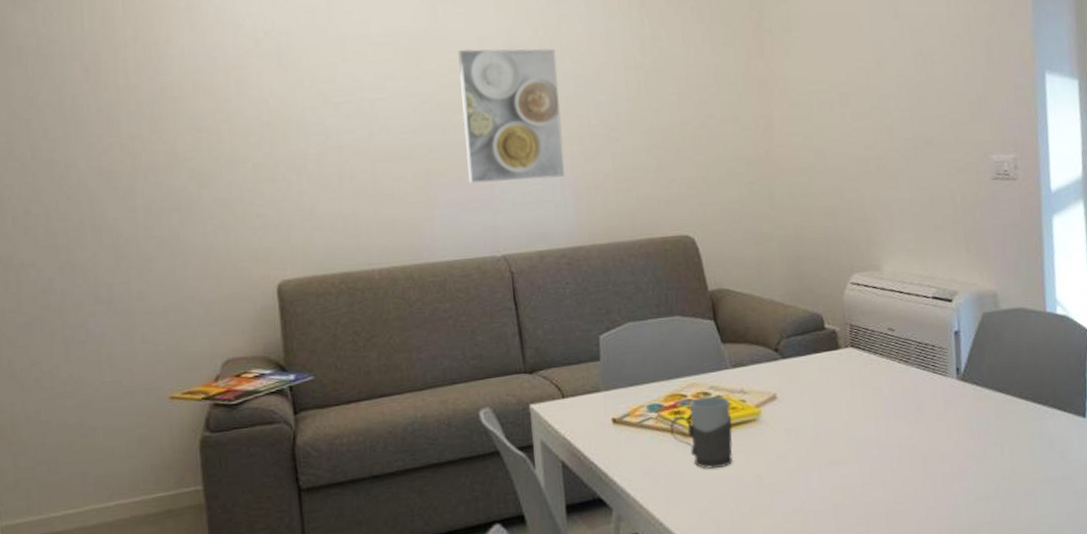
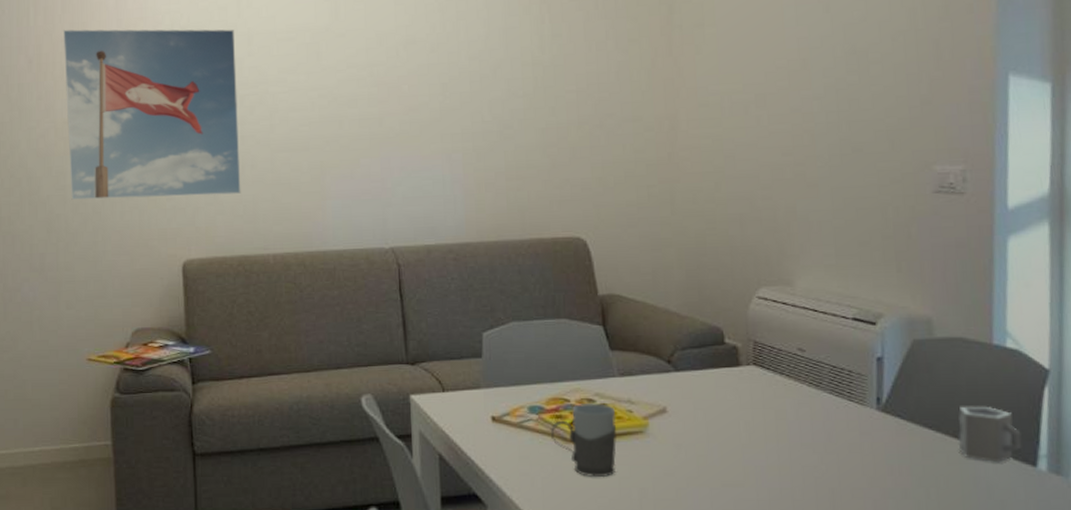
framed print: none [126,33,340,222] -> present [64,29,241,200]
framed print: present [458,48,564,184] -> none [357,44,456,177]
cup: none [1023,368,1074,418] -> present [958,406,1022,463]

